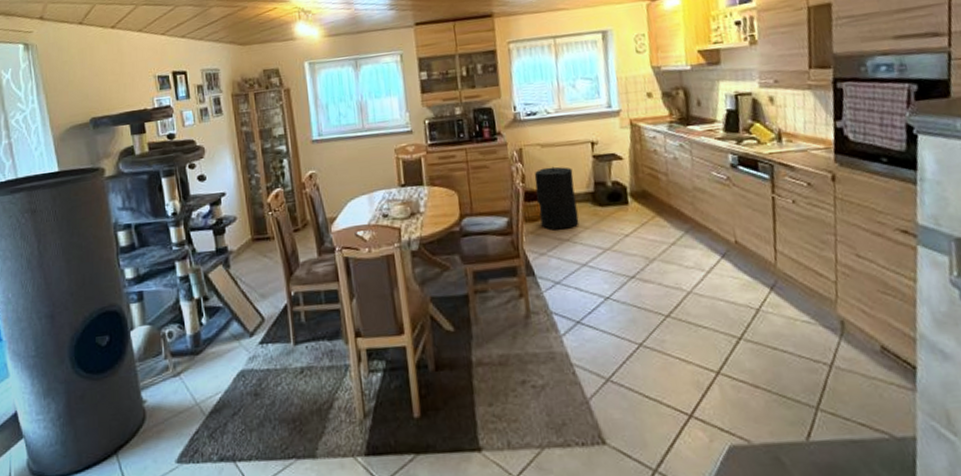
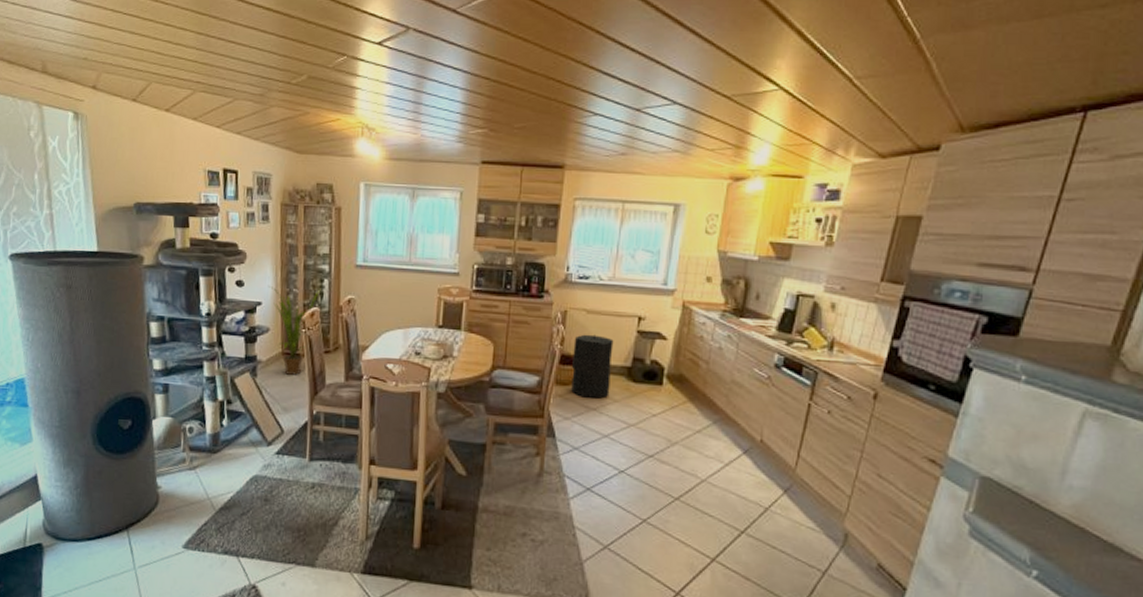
house plant: none [230,169,282,260] -> present [269,286,321,375]

